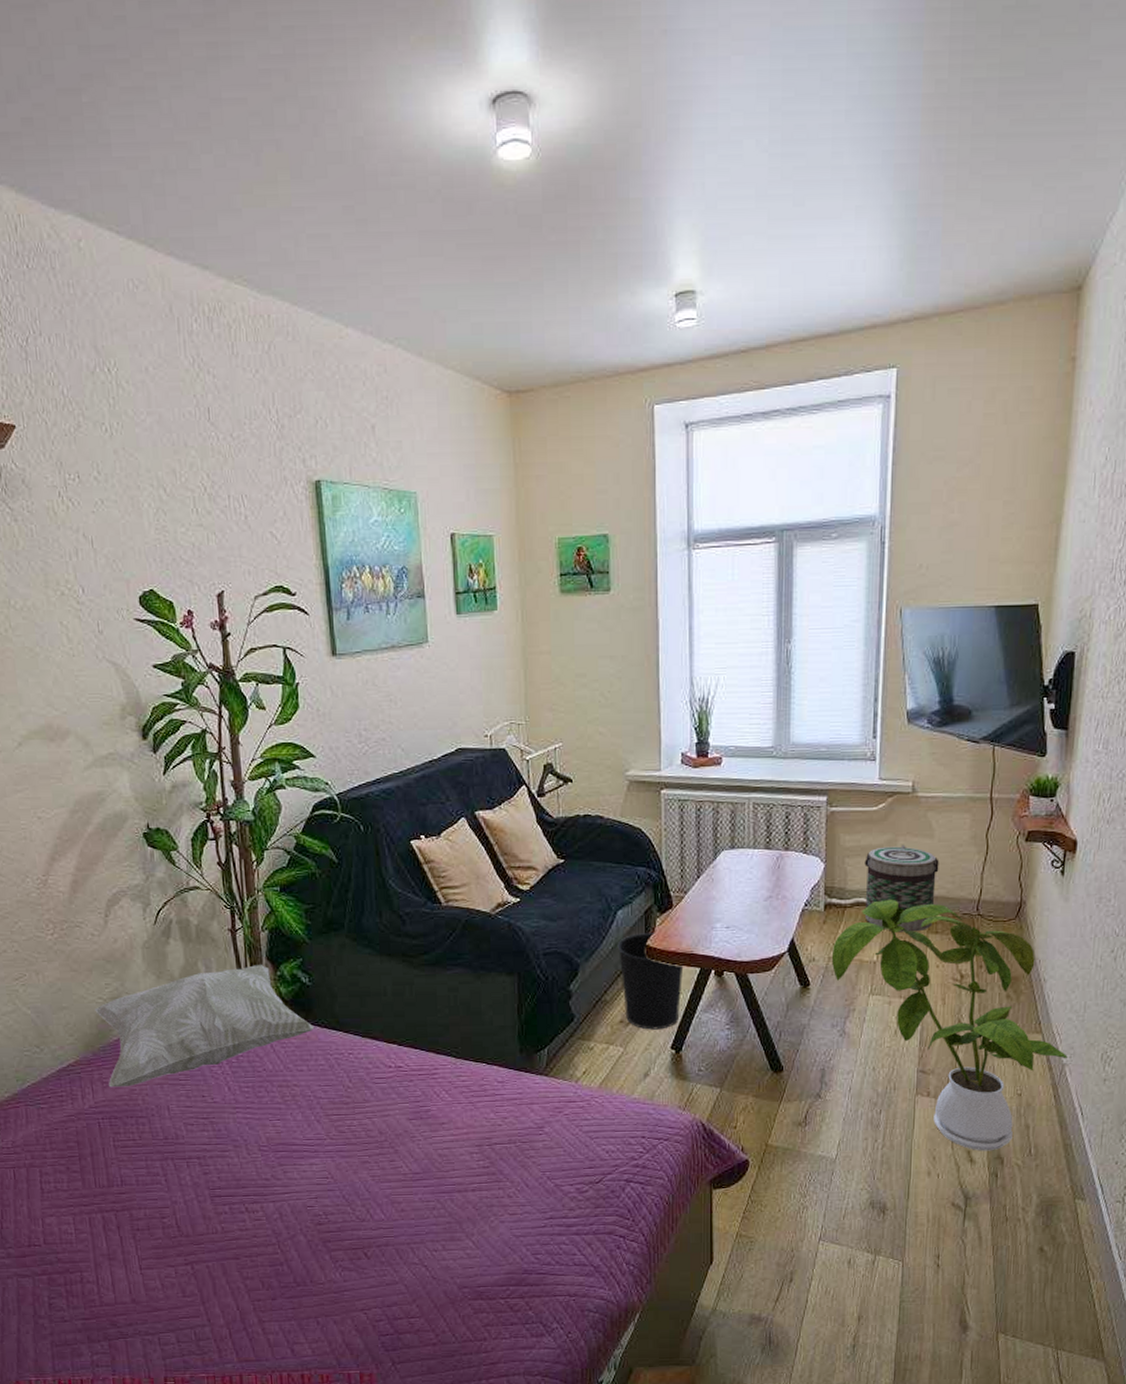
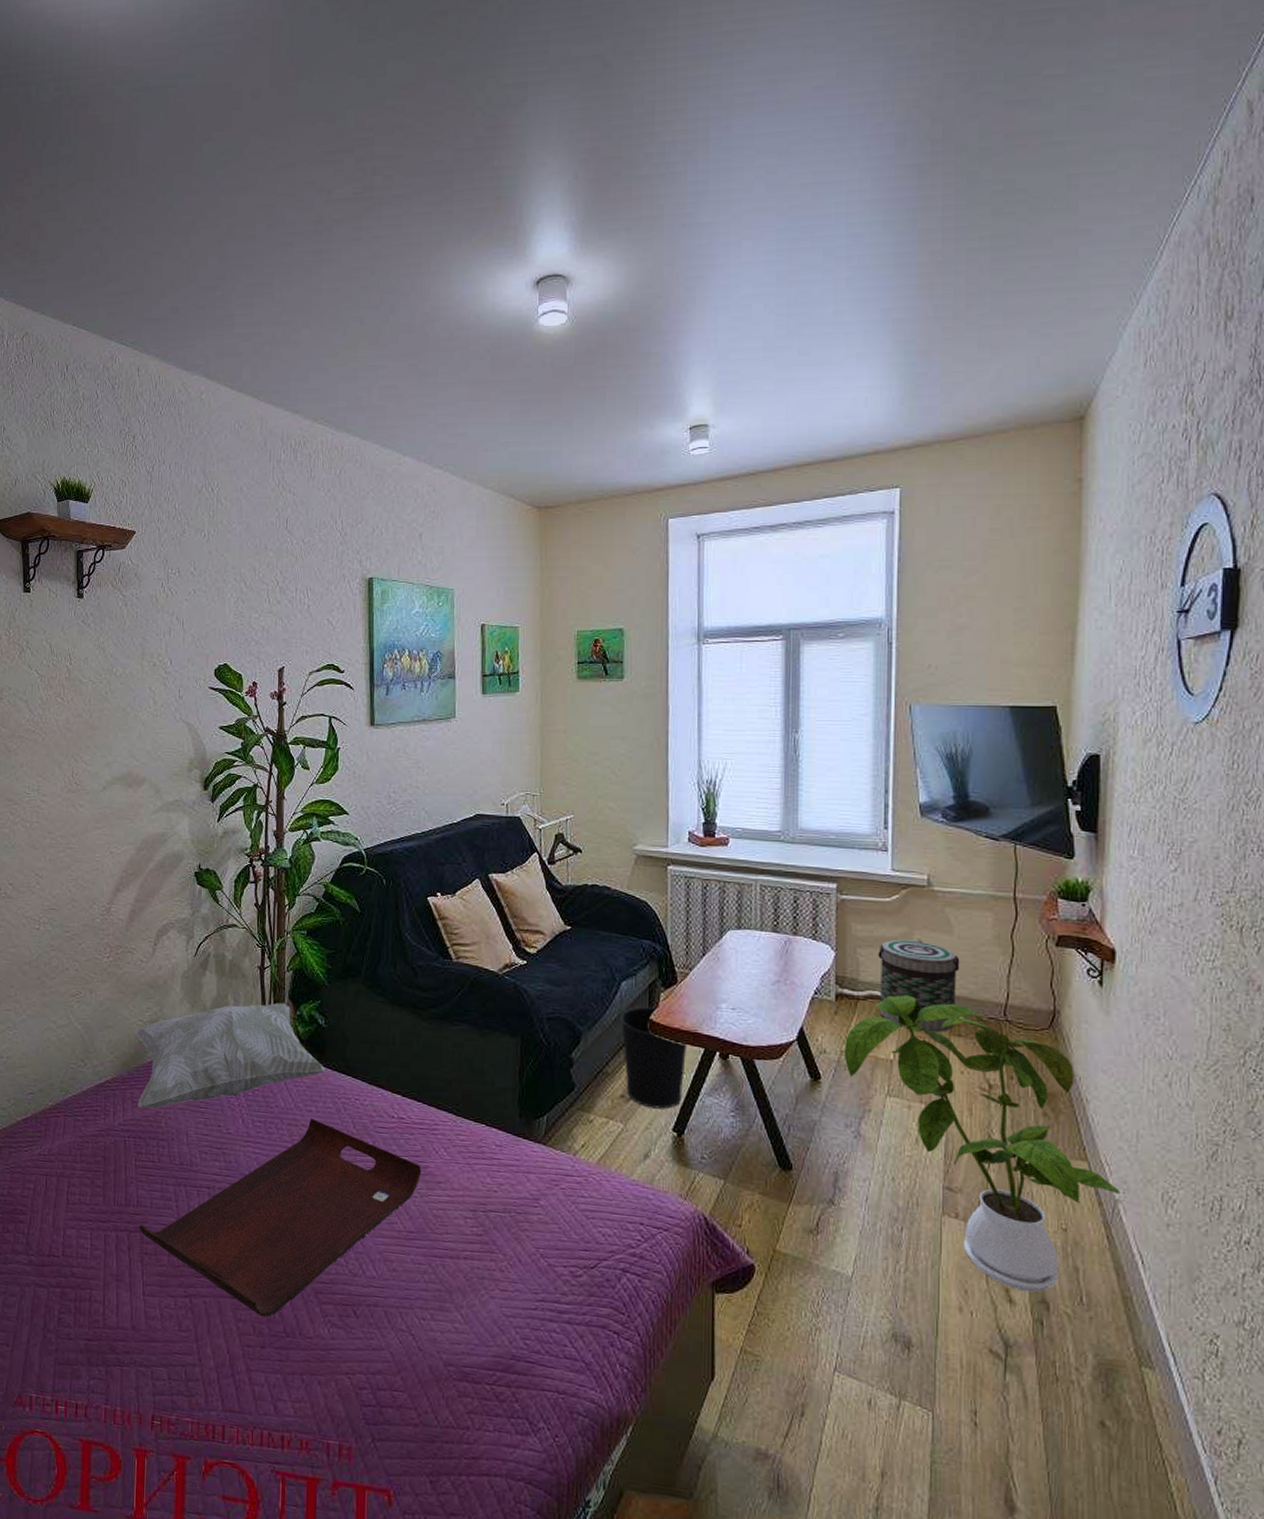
serving tray: none [126,1077,424,1272] -> present [139,1118,422,1317]

